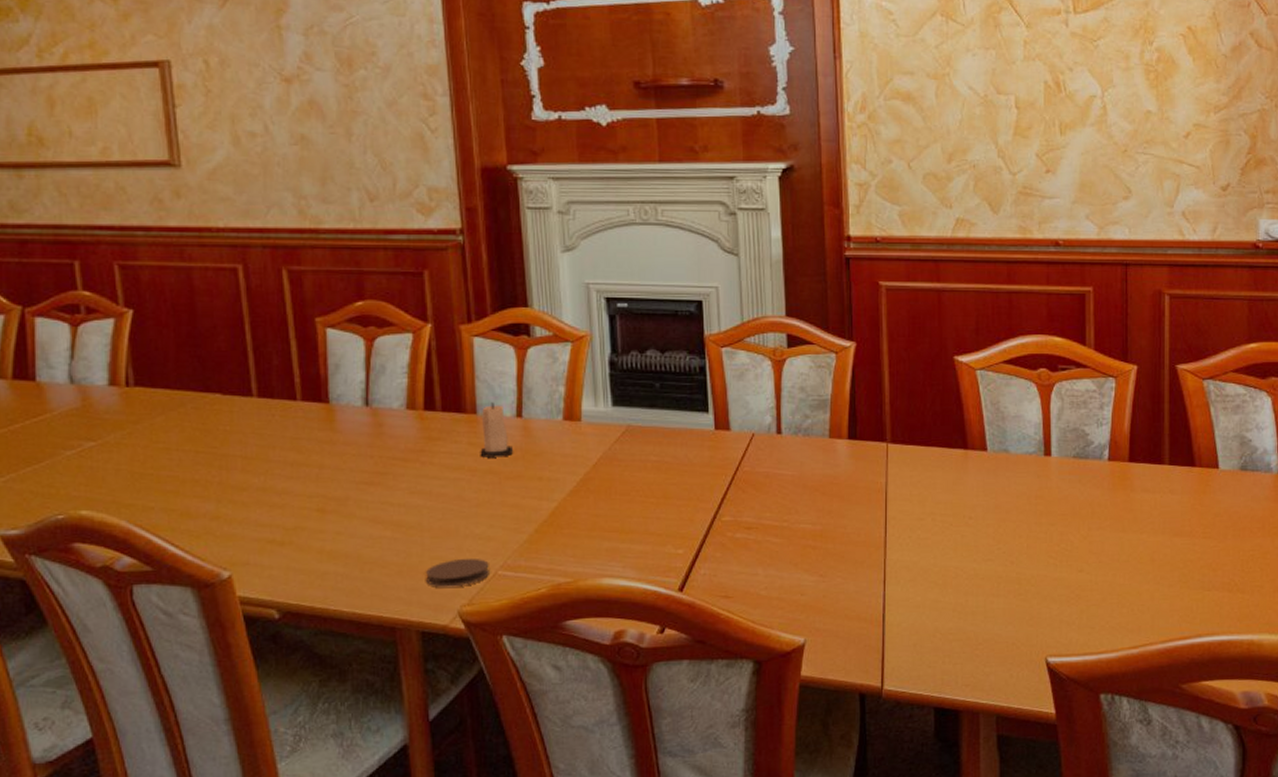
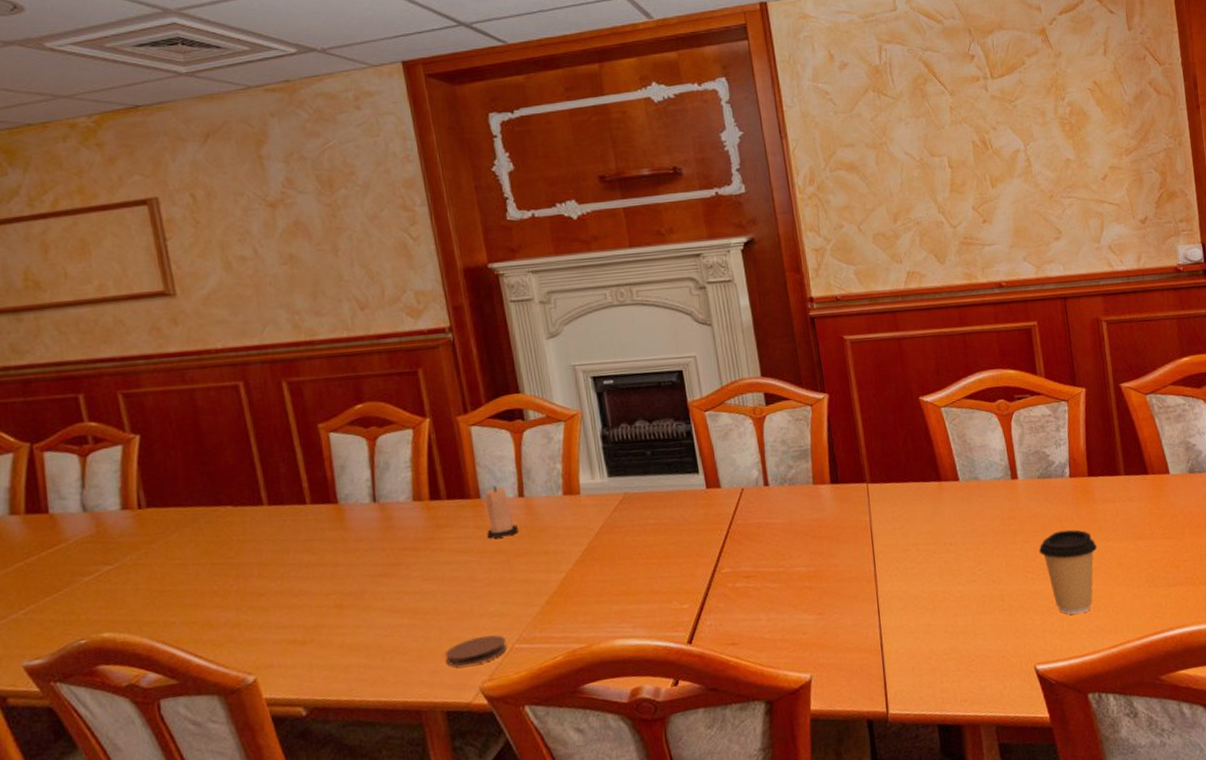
coffee cup: none [1065,516,1130,608] -> present [1039,529,1098,615]

